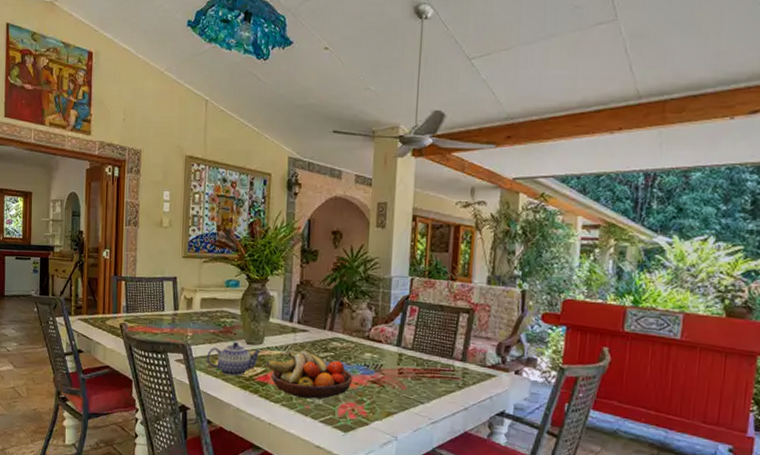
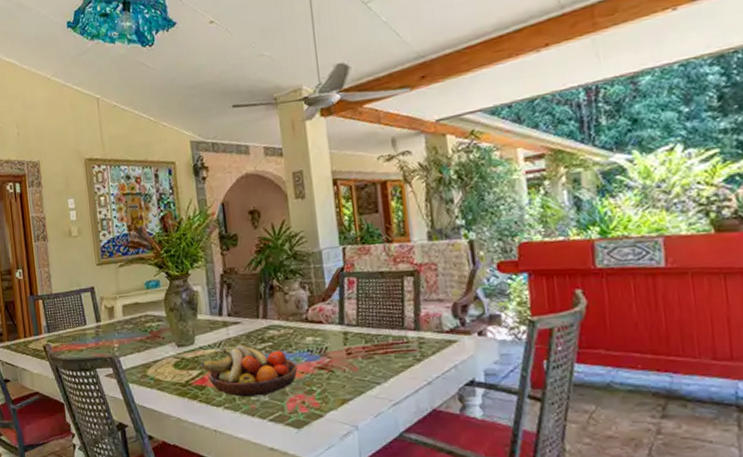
teapot: present [207,341,262,377] -> none [137,345,194,385]

